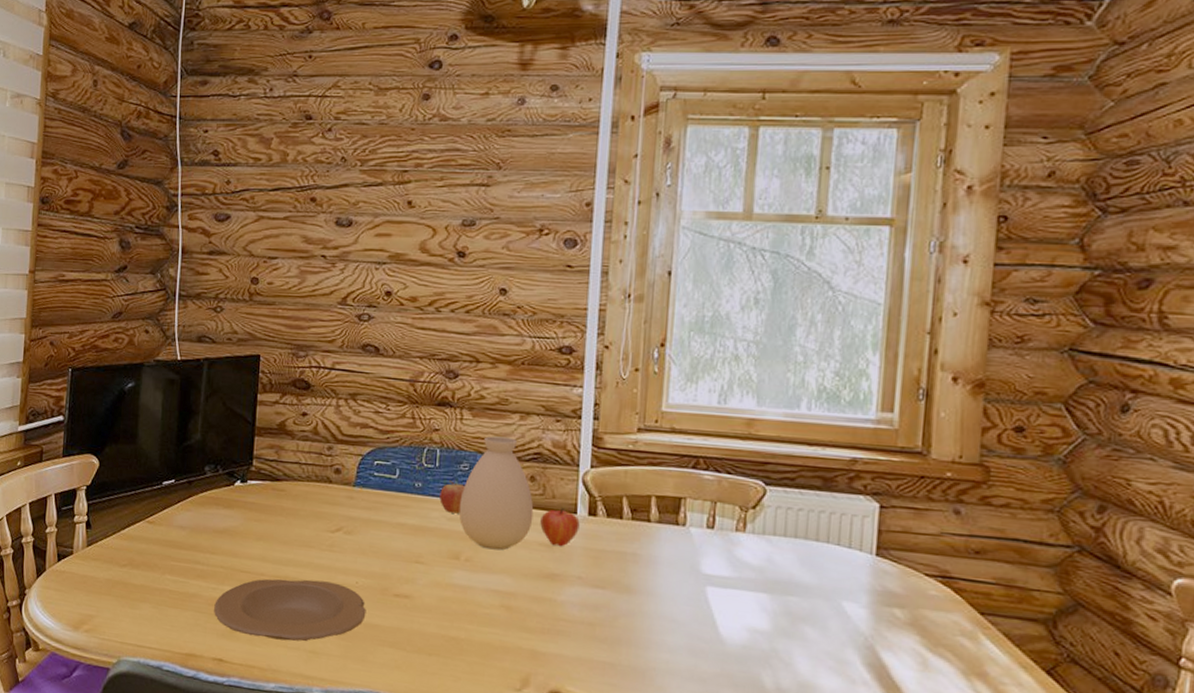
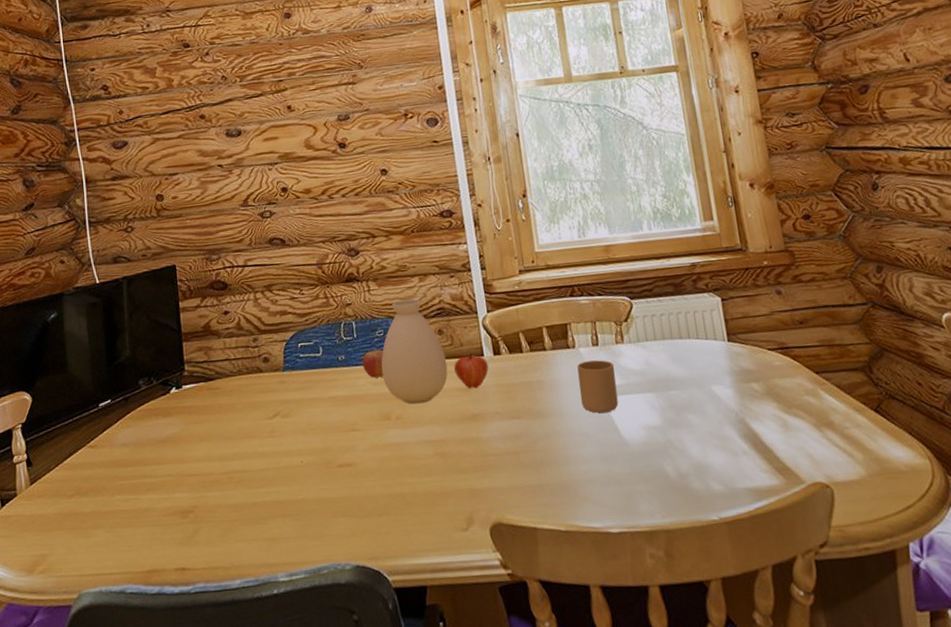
plate: present [214,578,366,642] -> none [168,466,316,538]
cup: none [678,543,729,604] -> present [577,360,619,414]

